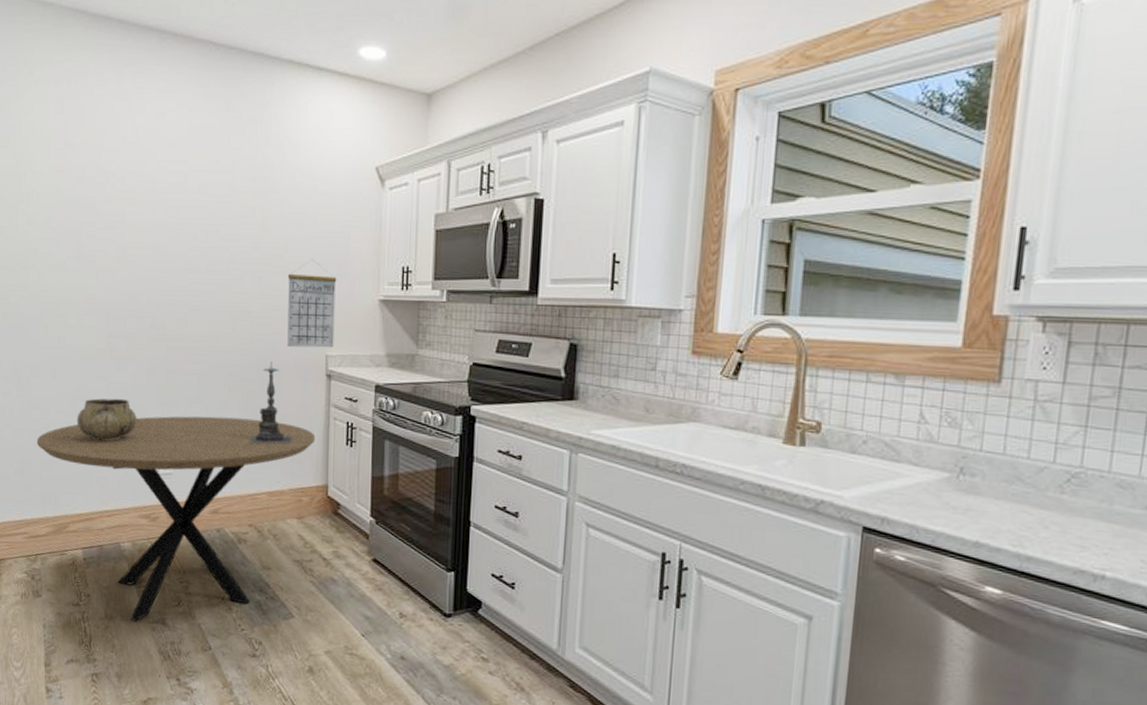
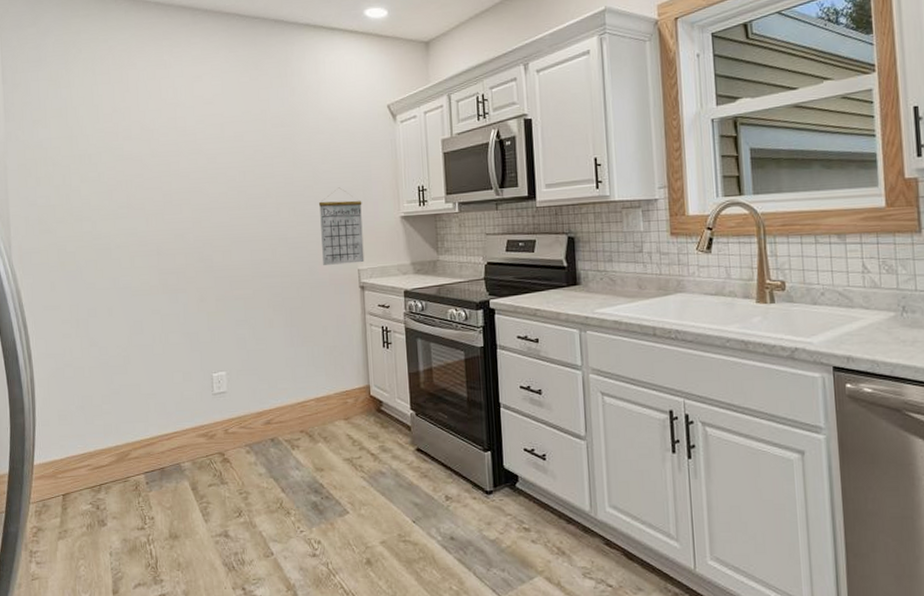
dining table: present [36,416,316,621] -> none [96,333,355,537]
decorative bowl: present [77,398,137,441] -> none [134,328,190,370]
candle holder: present [249,361,291,445] -> none [295,280,333,356]

